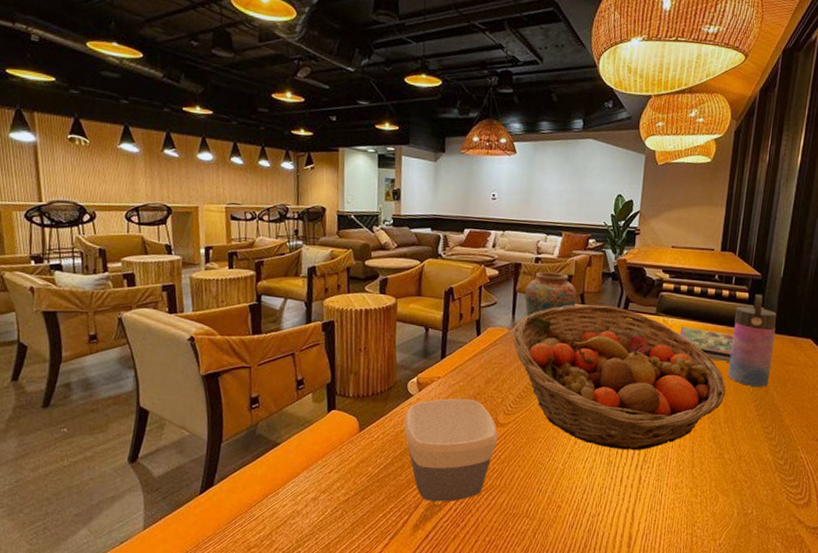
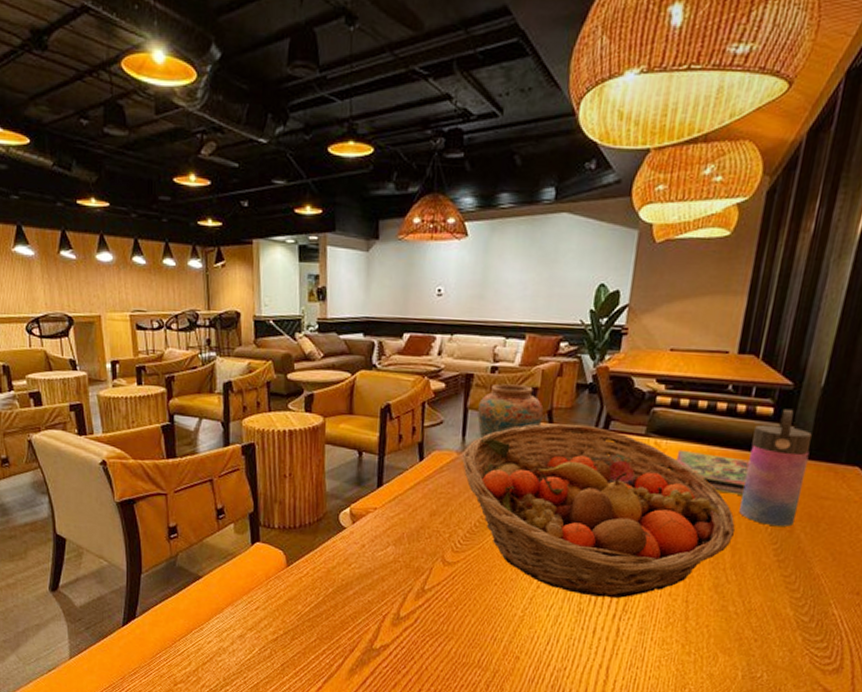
bowl: present [404,398,498,502] -> none [336,532,444,647]

